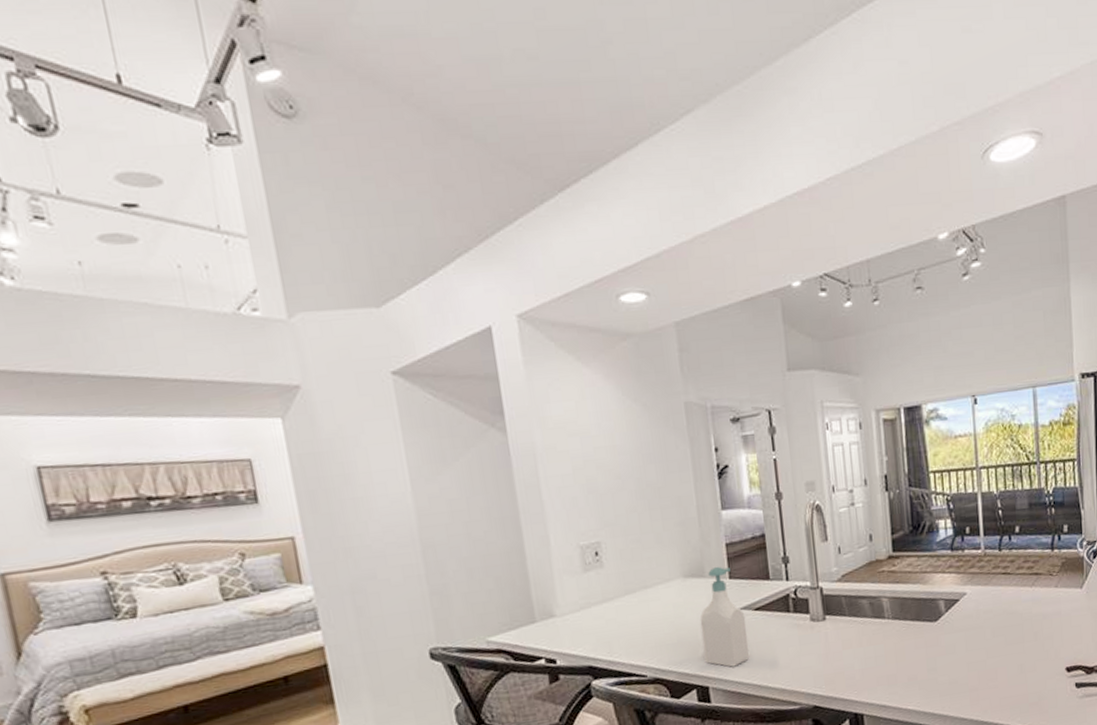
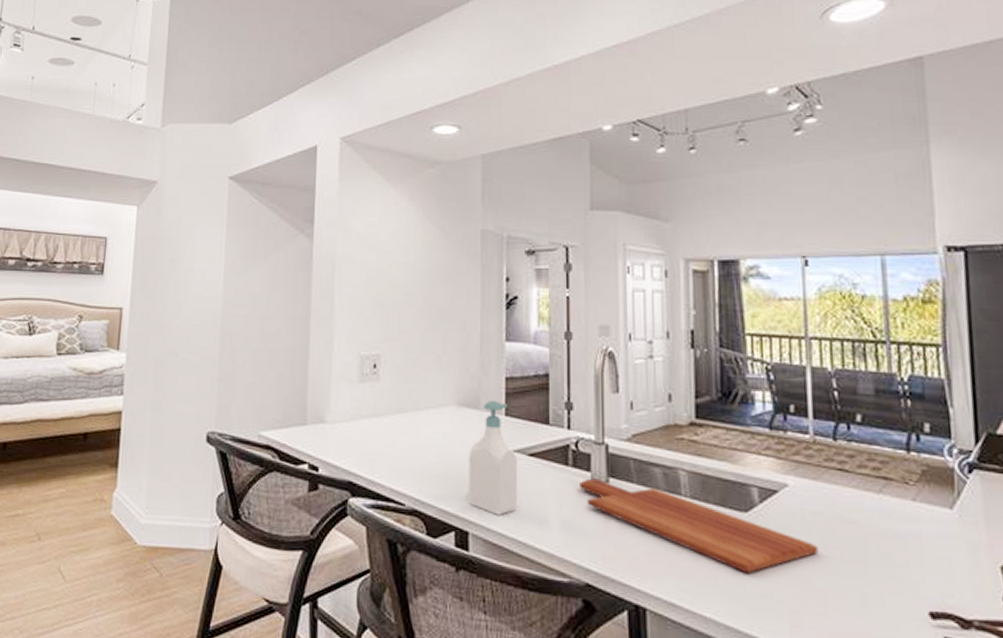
cutting board: none [801,616,990,670] -> present [580,478,819,574]

